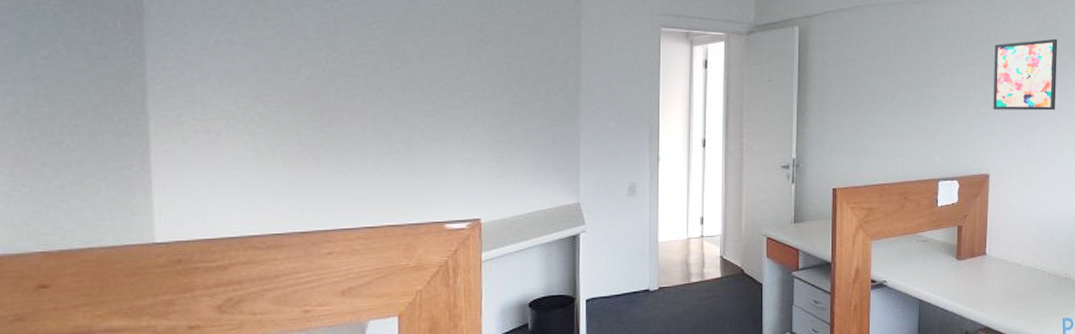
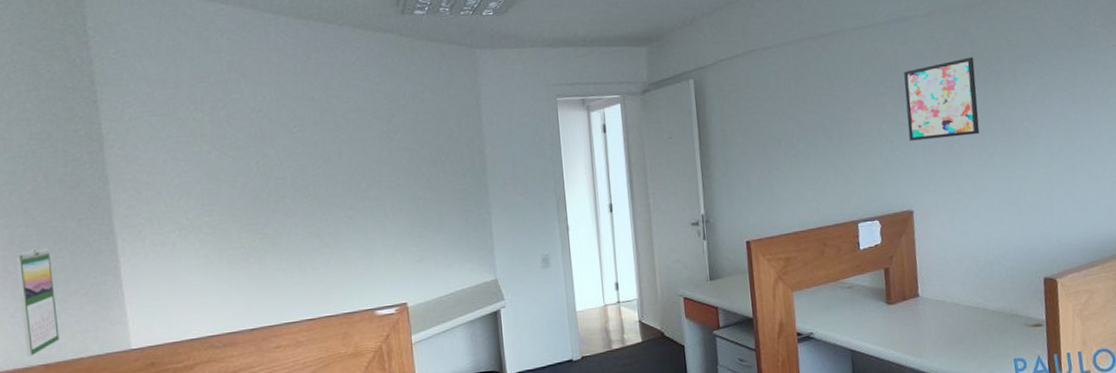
calendar: none [17,121,66,242] -> present [14,248,59,357]

